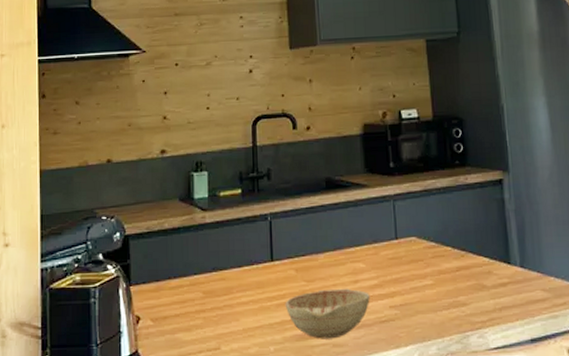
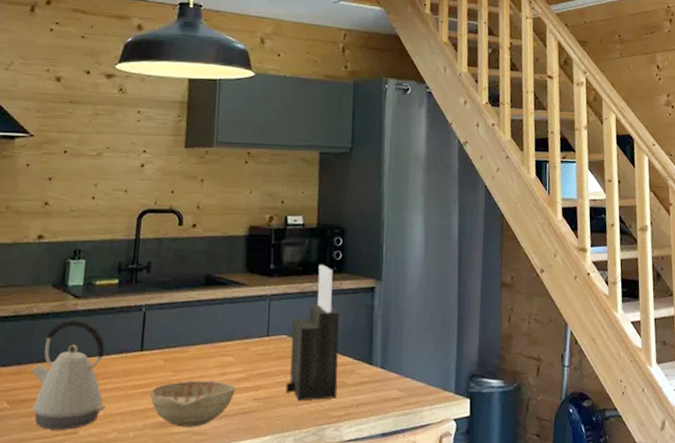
kettle: none [169,232,244,347] -> present [31,319,105,430]
knife block: none [420,158,477,307] -> present [285,264,339,401]

